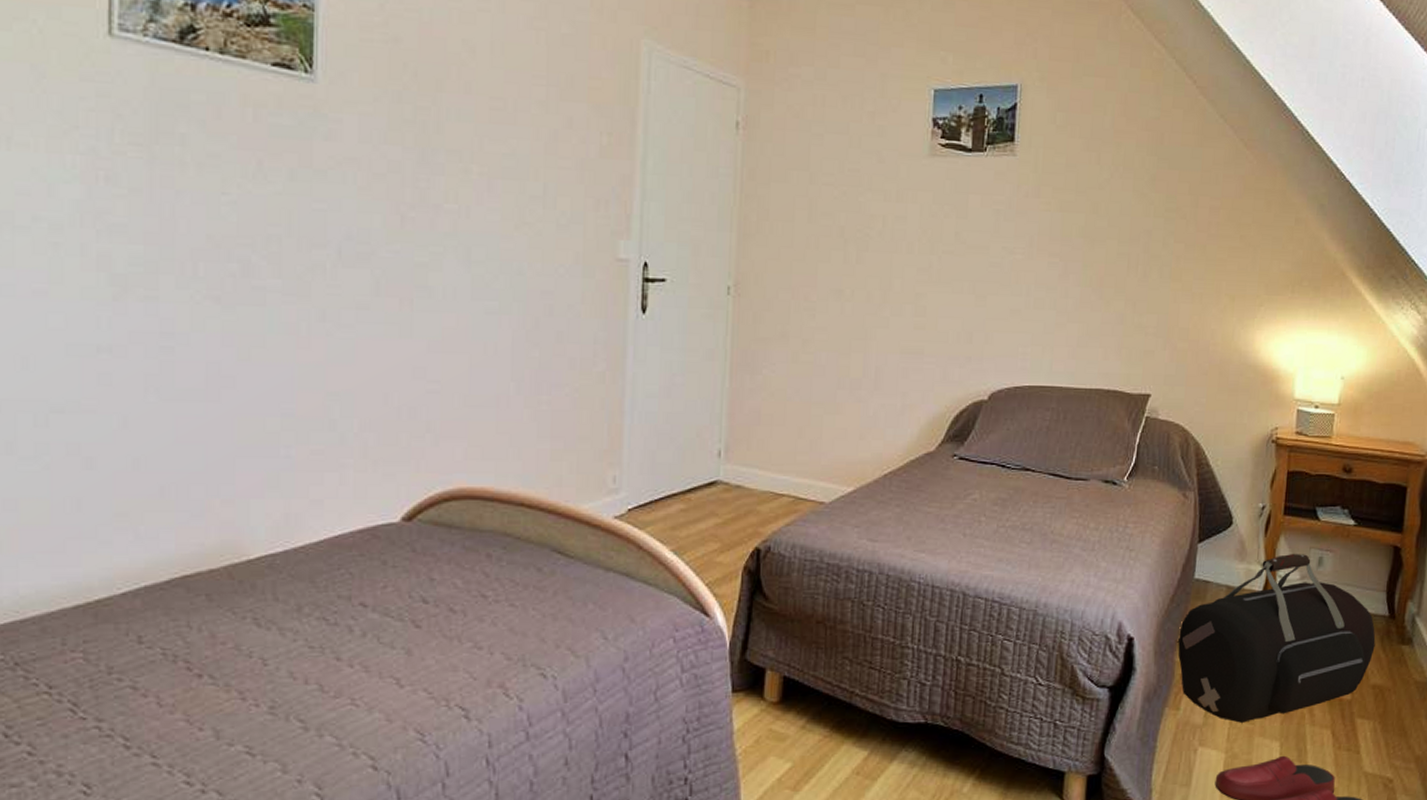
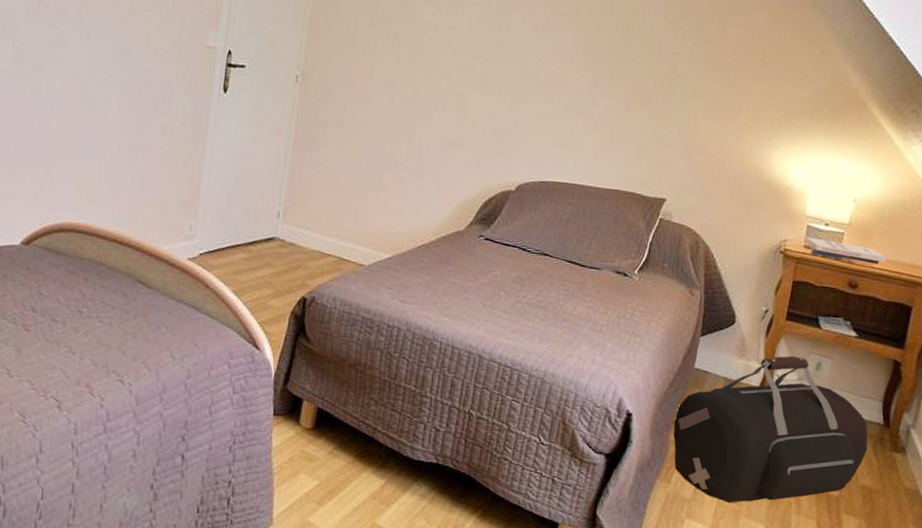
books: none [1295,421,1379,448] -> present [804,236,887,267]

